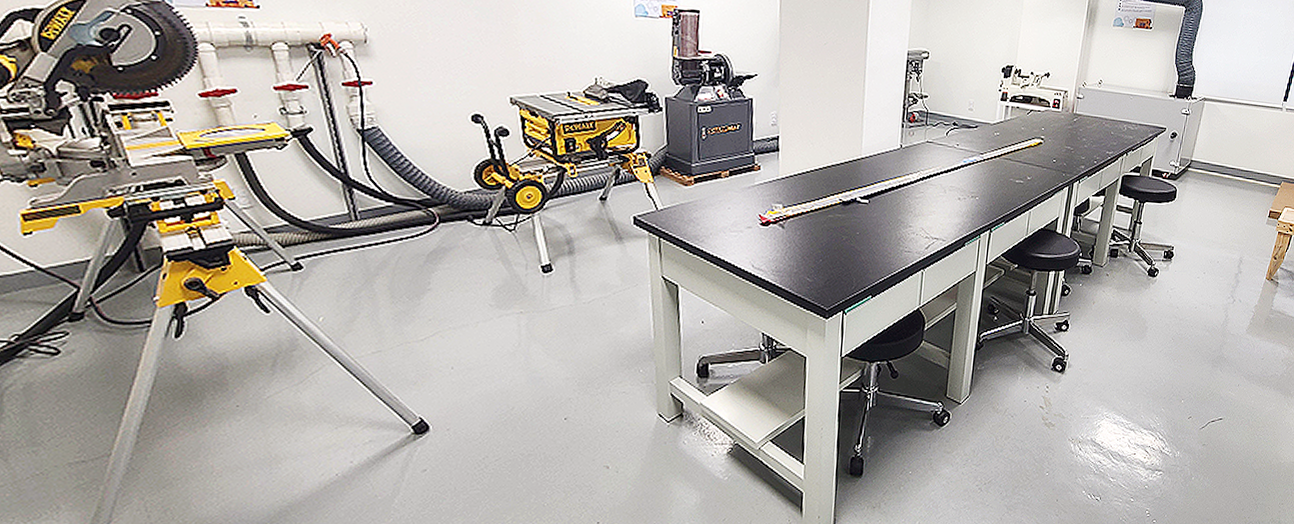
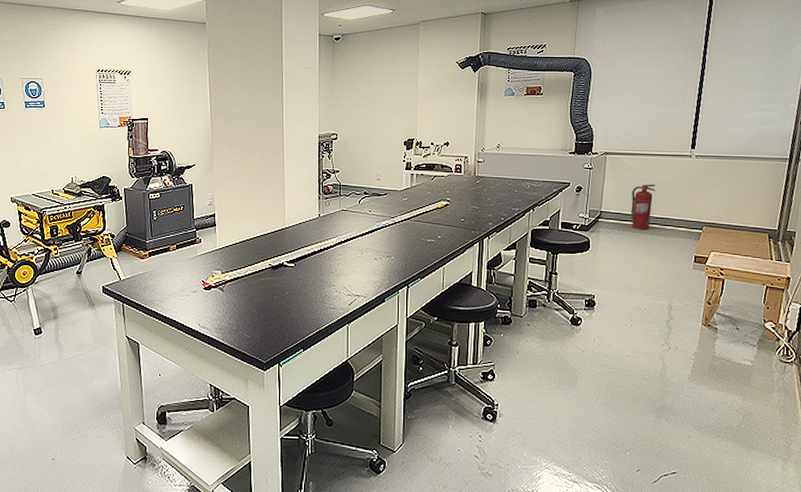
fire extinguisher: none [1218,135,1246,183] -> present [630,184,656,230]

